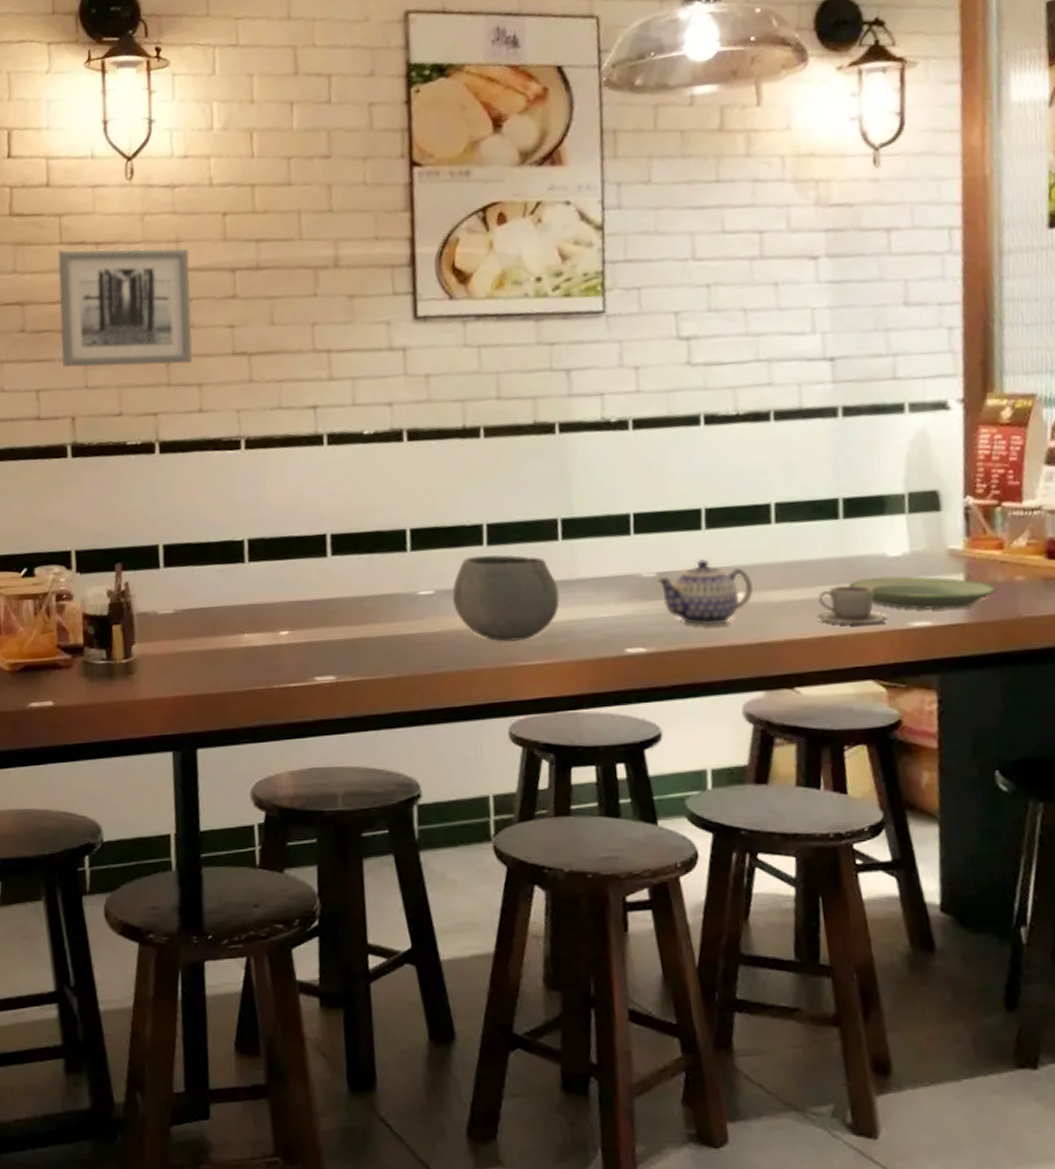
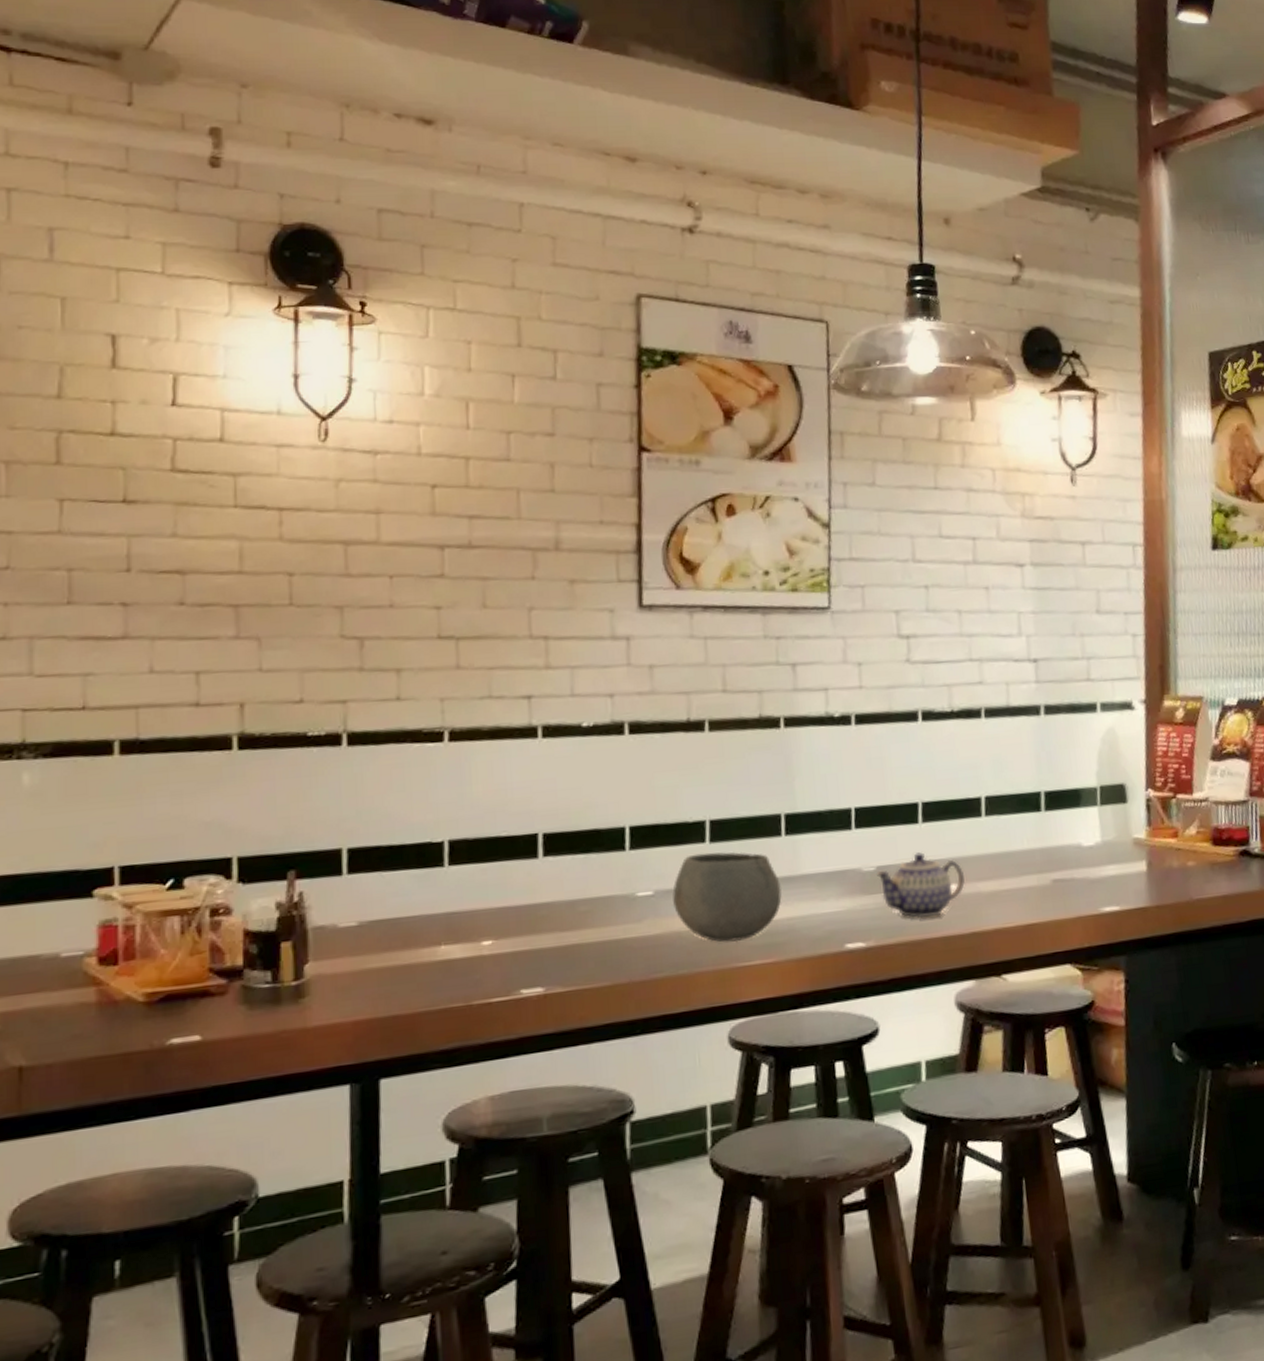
wall art: present [58,247,192,368] -> none [229,513,392,648]
cup: present [816,585,888,625] -> none [1021,874,1083,913]
plate: present [848,576,997,610] -> none [1049,864,1173,895]

